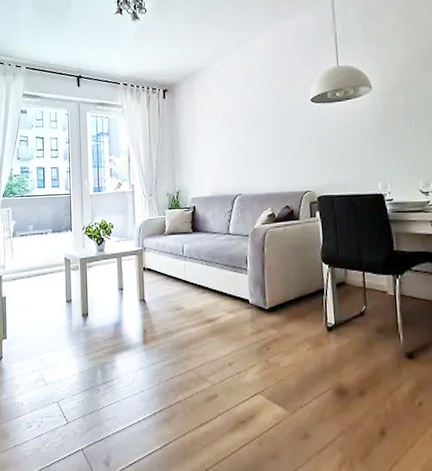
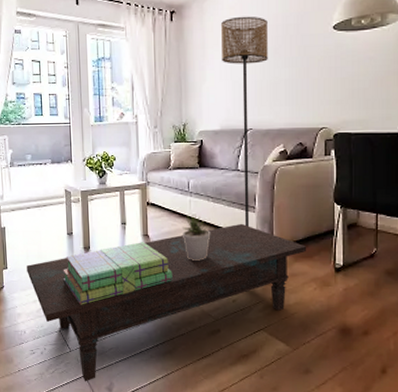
coffee table: none [26,285,299,456] -> present [27,223,307,382]
stack of books: none [61,307,169,374] -> present [63,242,173,305]
potted plant: none [178,277,206,324] -> present [183,214,211,261]
floor lamp: none [209,92,253,289] -> present [221,16,268,227]

